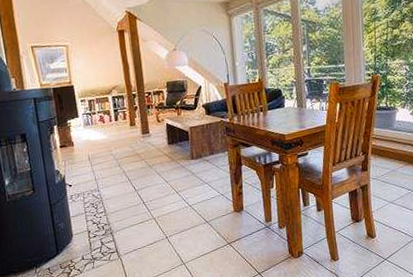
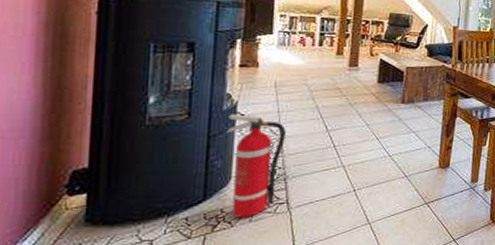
fire extinguisher: none [61,185,107,266] -> present [226,114,286,218]

